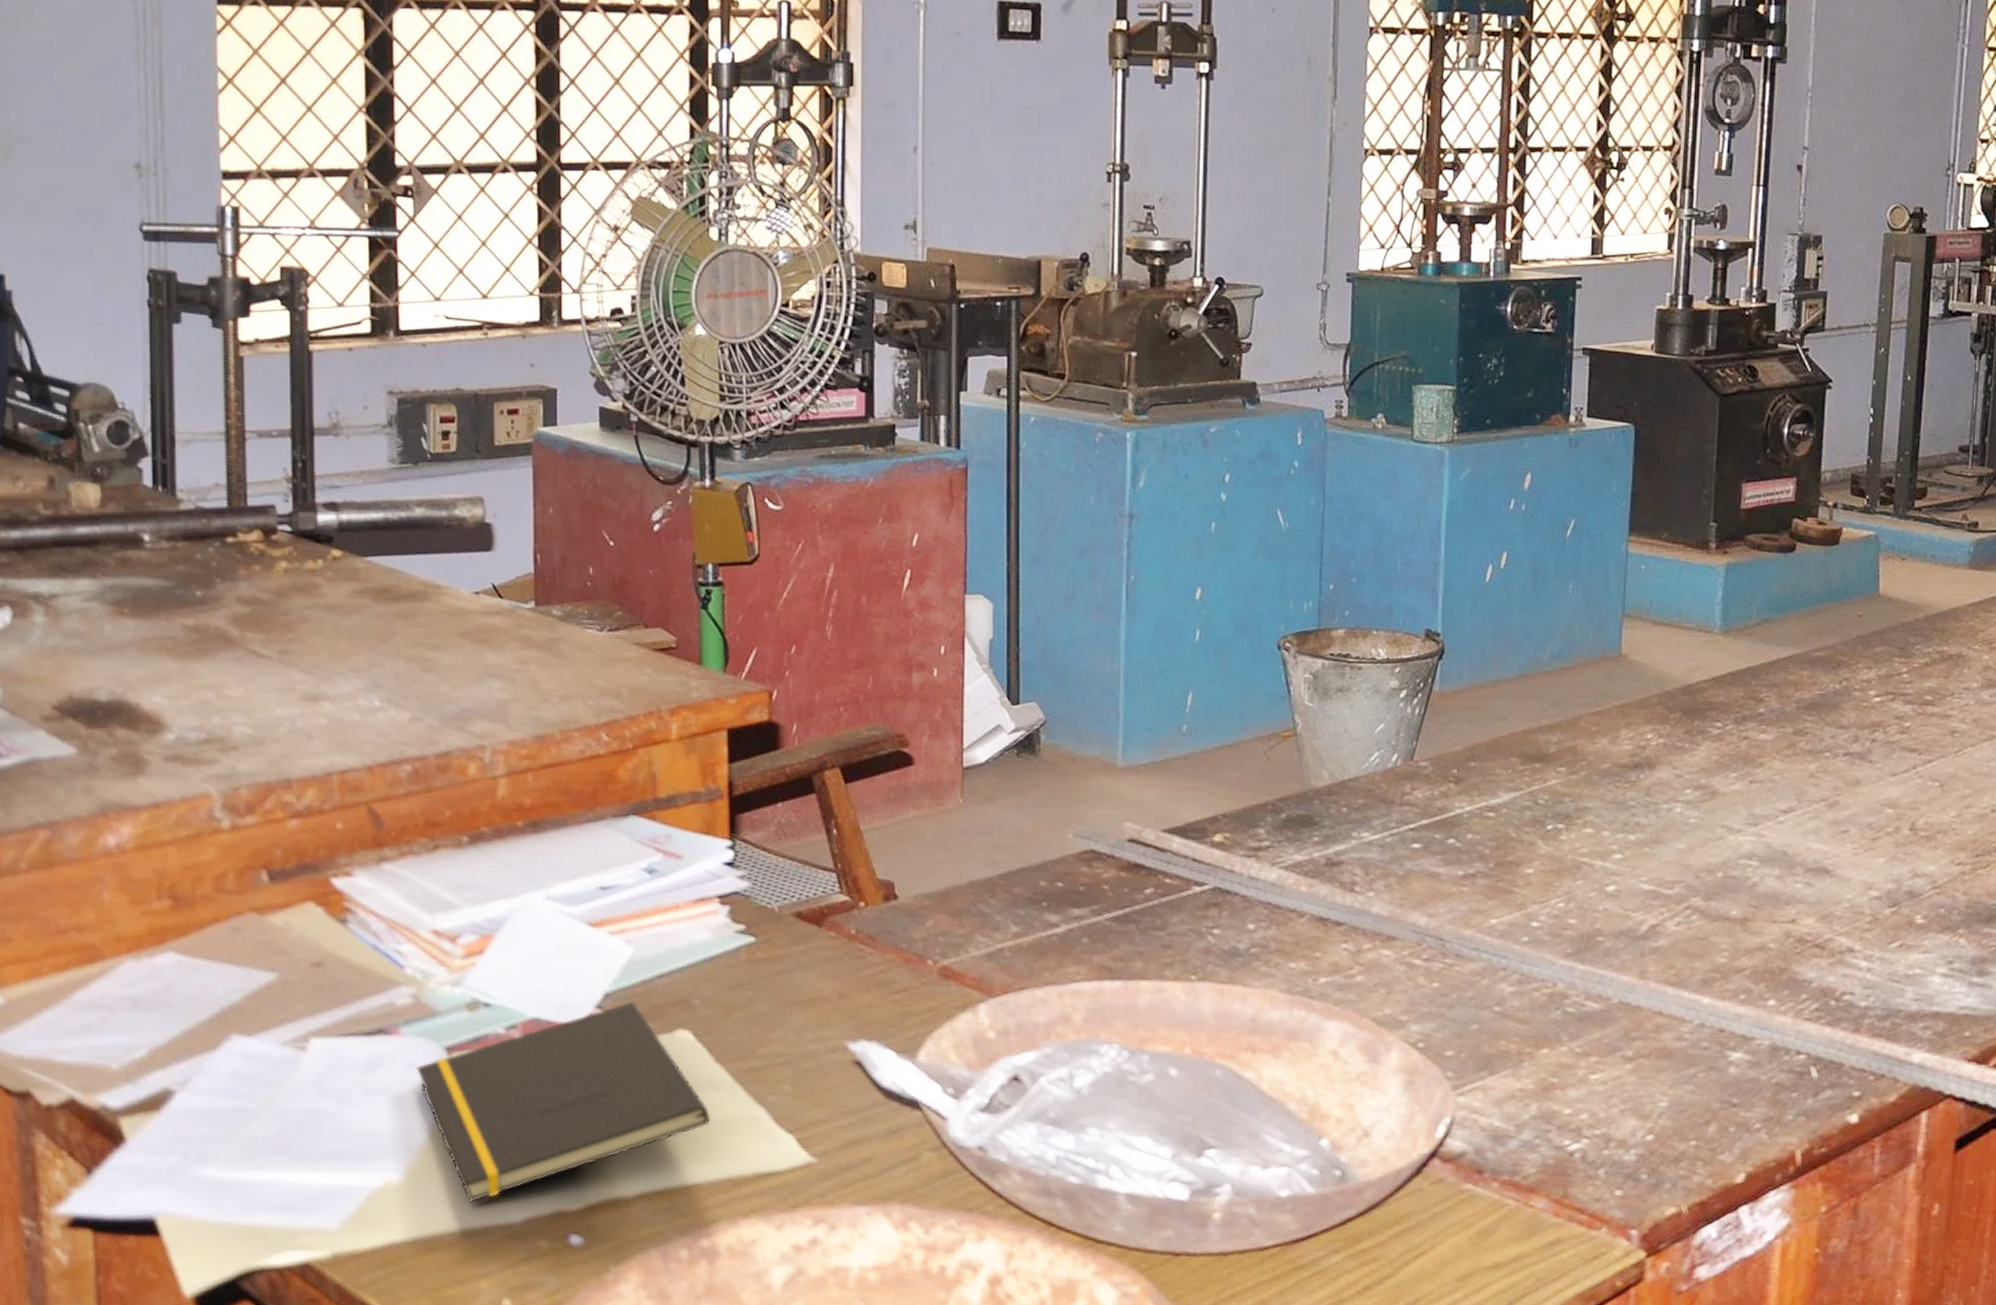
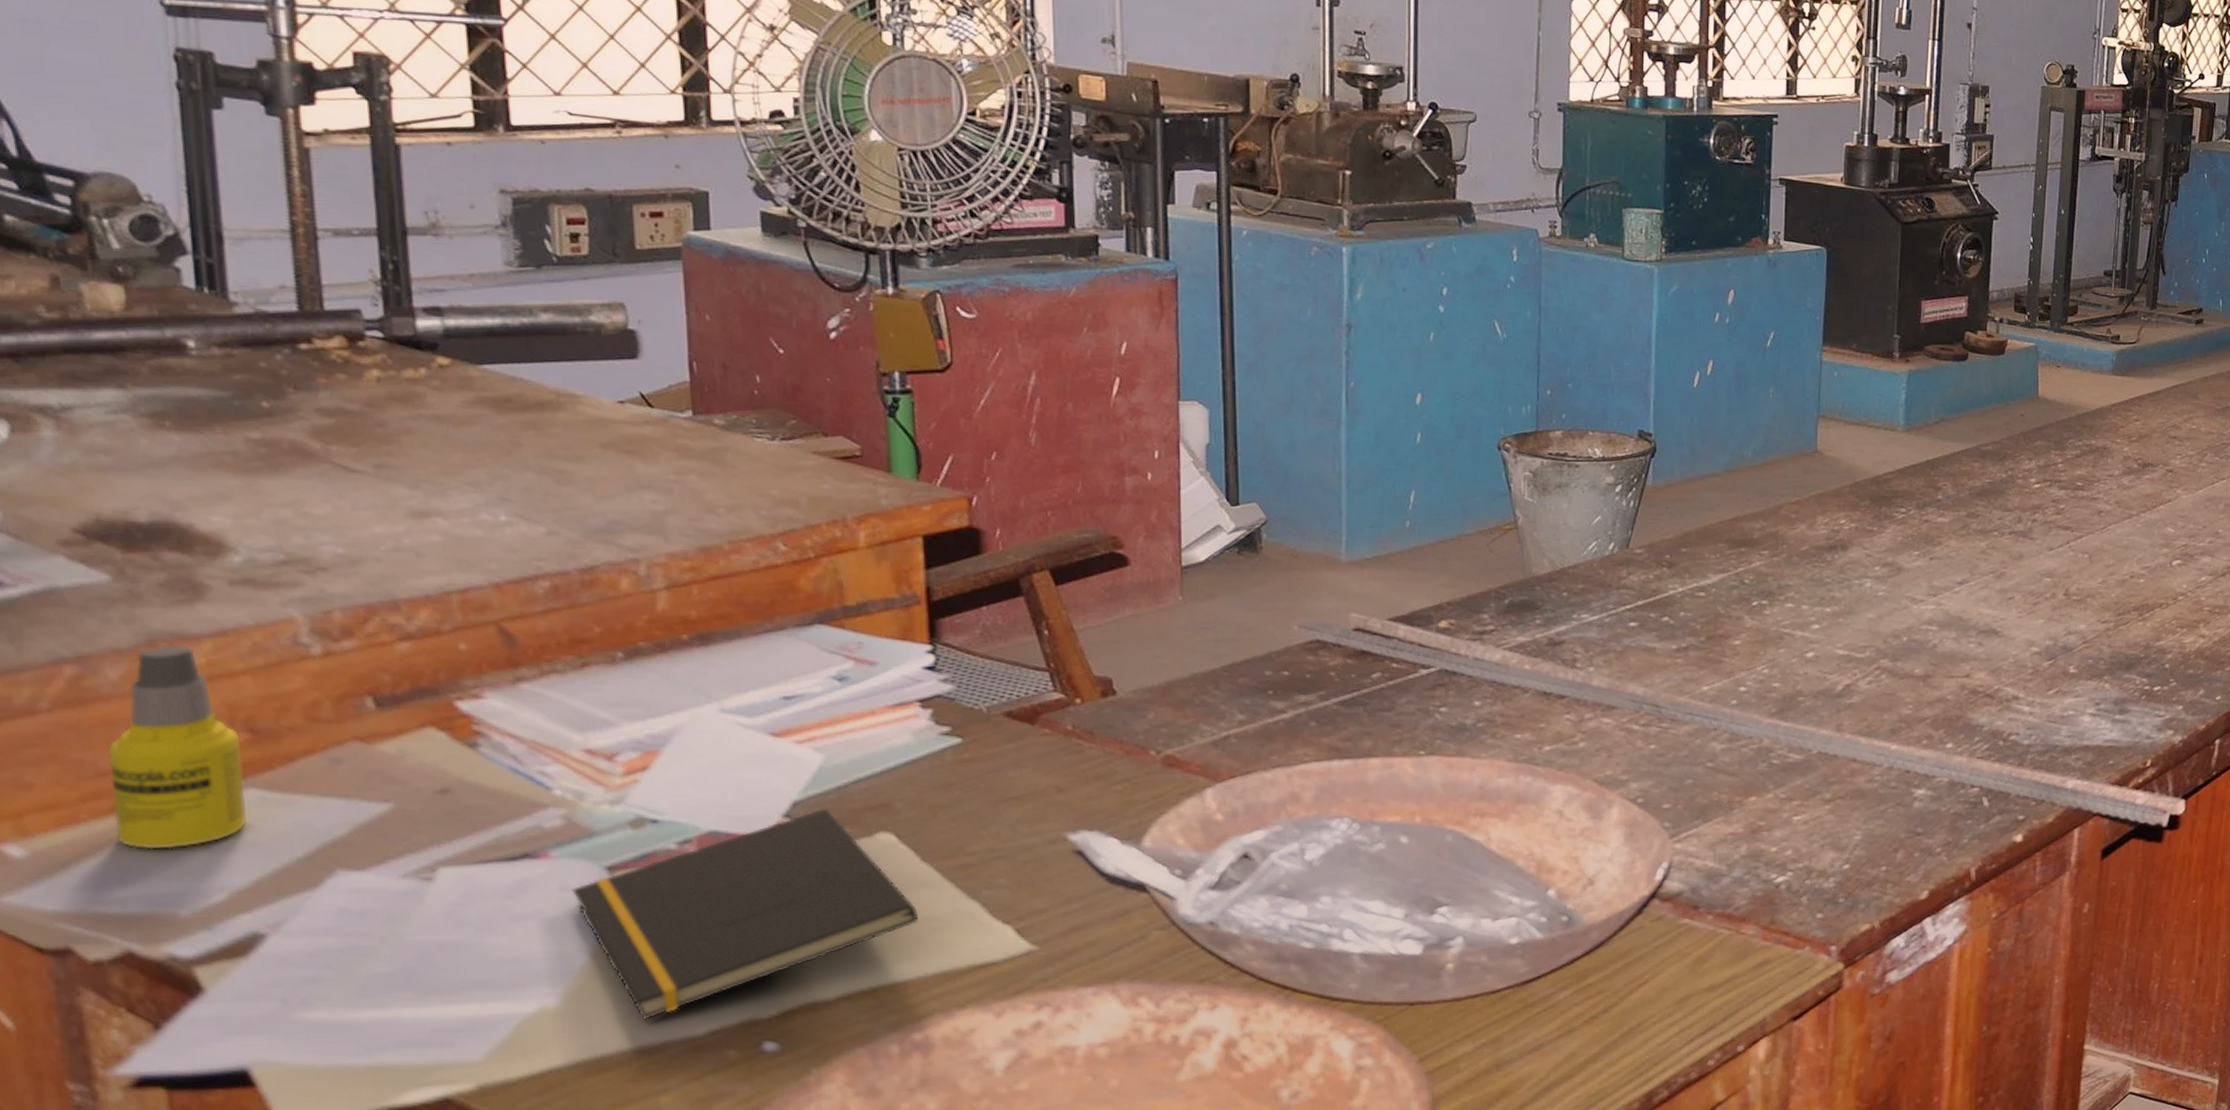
bottle: none [66,815,166,1005] -> present [107,646,246,850]

